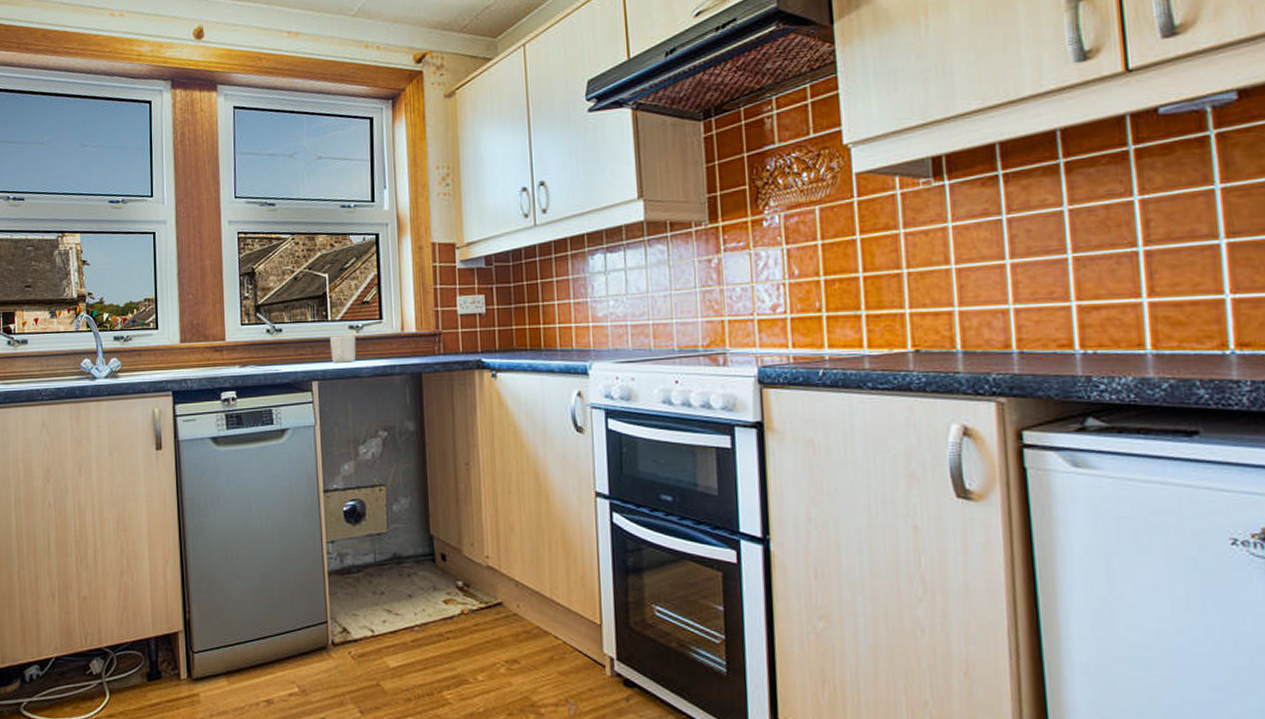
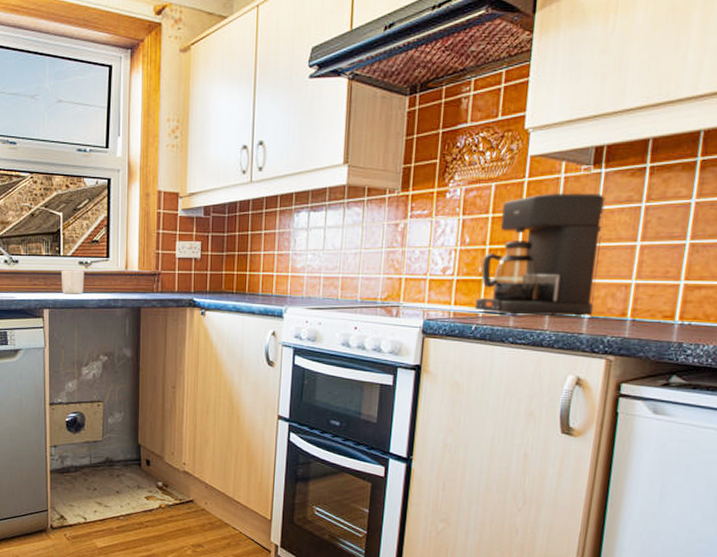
coffee maker: none [818,208,968,356] -> present [475,193,606,317]

